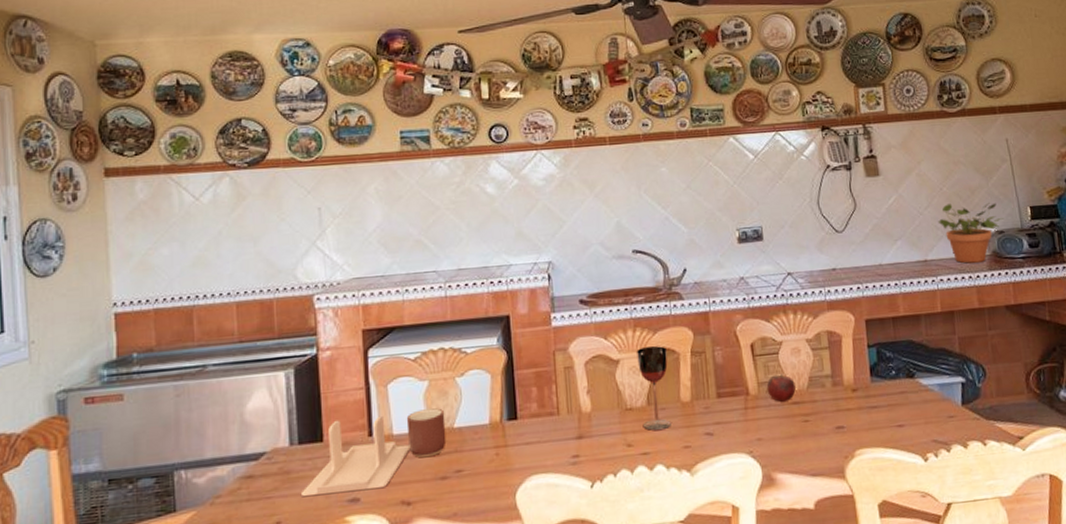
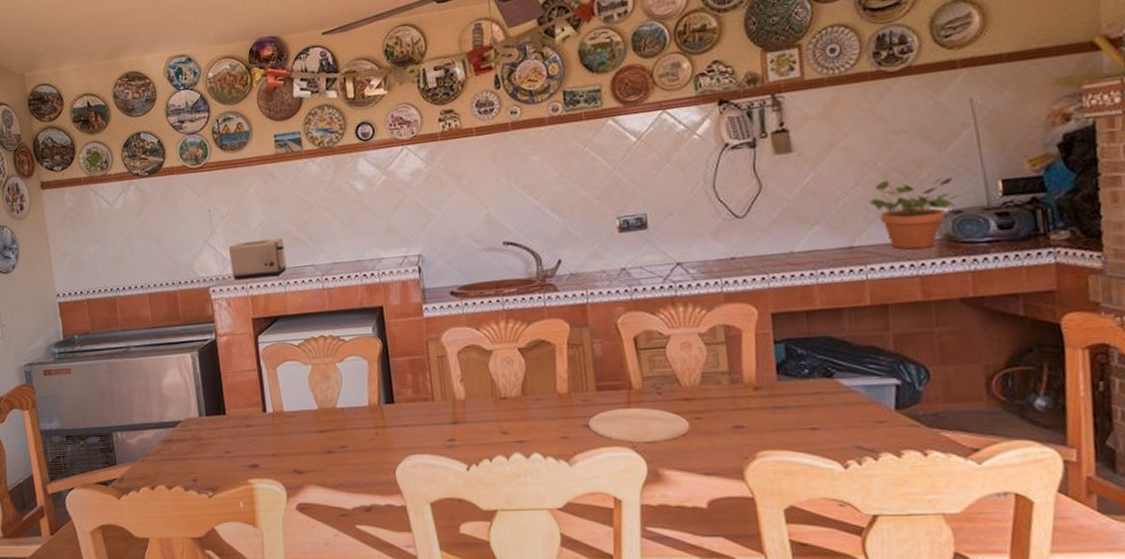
napkin holder: present [300,415,411,498] -> none [210,394,300,461]
toaster: none [340,242,406,287] -> present [229,238,287,280]
mug: present [406,408,447,458] -> none [294,390,331,434]
wineglass: present [637,345,671,431] -> none [510,337,548,421]
plate: none [709,413,800,449] -> present [588,407,690,443]
fruit: present [766,373,796,403] -> none [652,368,686,399]

